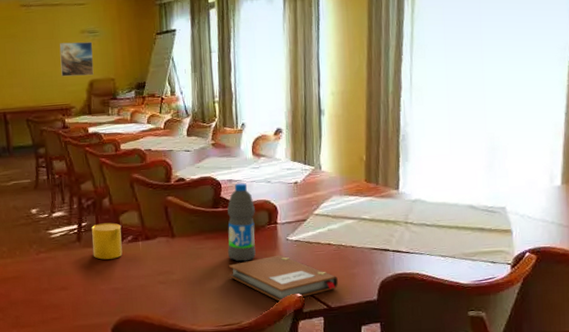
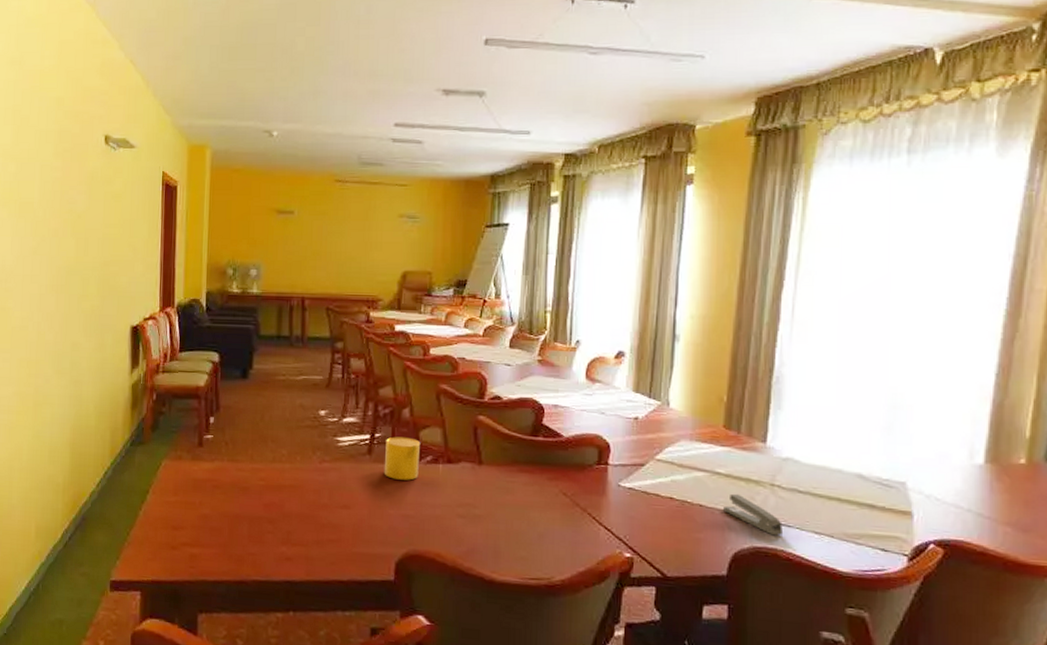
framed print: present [59,42,94,77] -> none [372,226,411,266]
water bottle: present [227,183,256,262] -> none [543,410,583,505]
notebook: present [229,255,339,303] -> none [542,502,679,561]
stapler: none [370,233,417,263] -> present [723,493,783,536]

